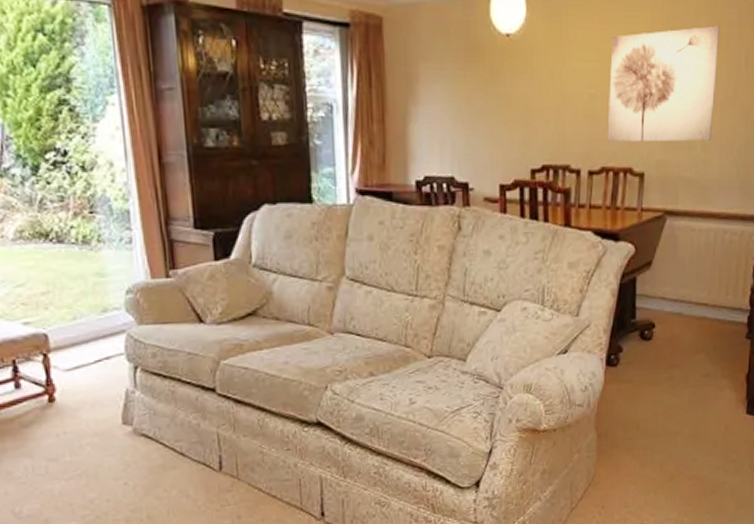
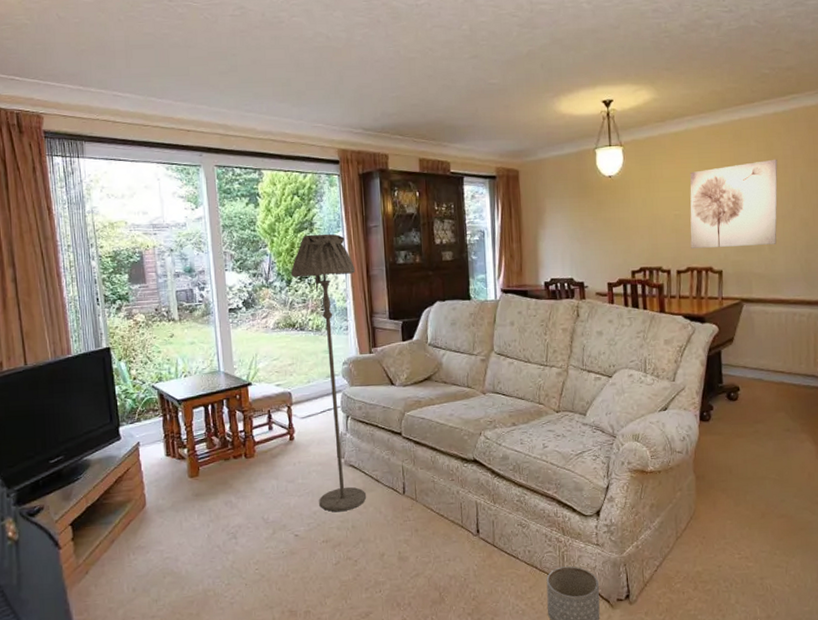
floor lamp: none [38,96,168,499] -> present [290,233,367,512]

